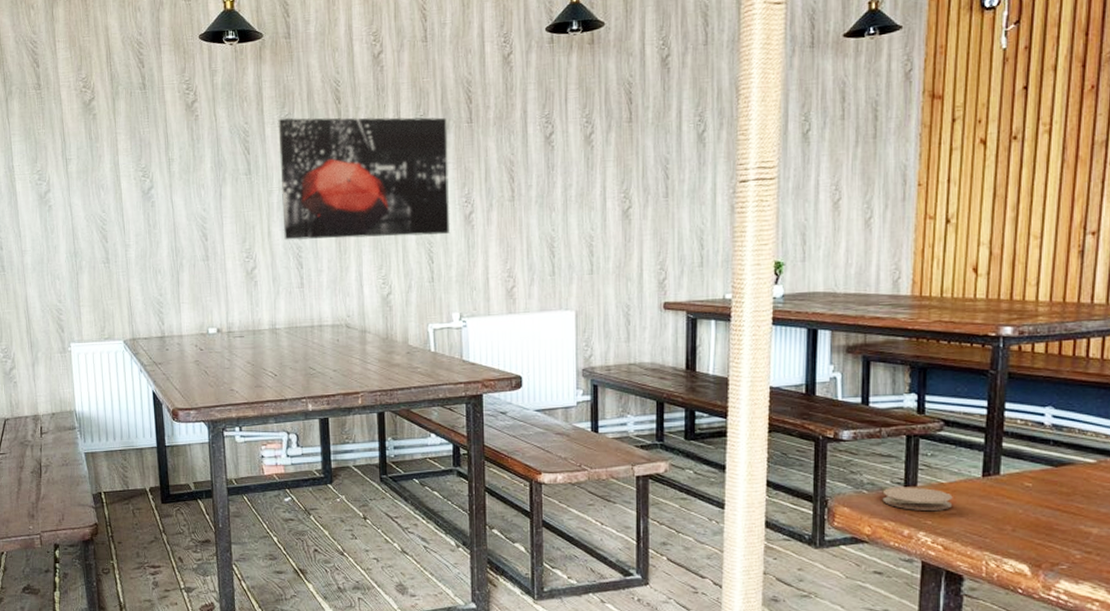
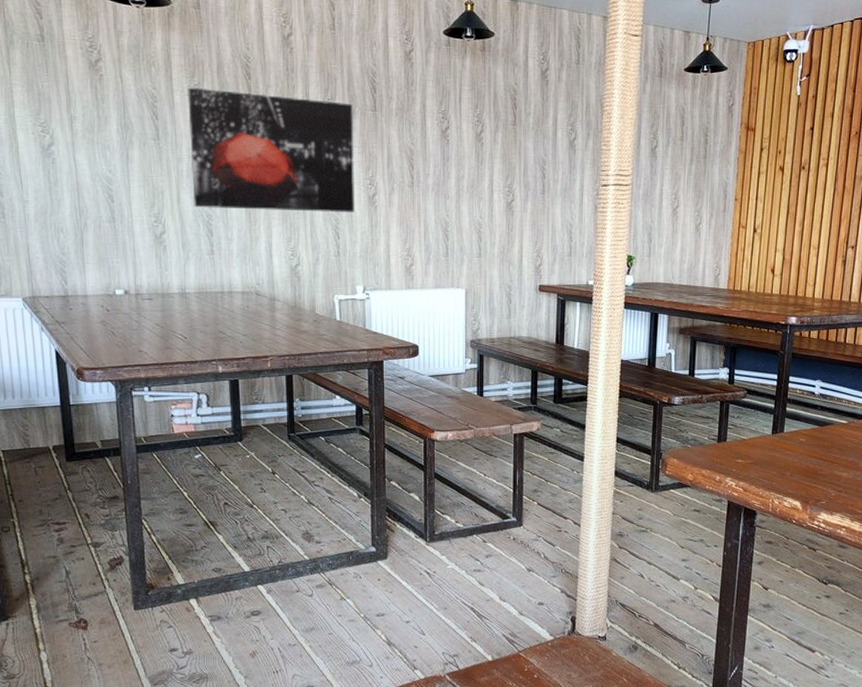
coaster: present [882,487,953,510] -> none [702,442,751,461]

